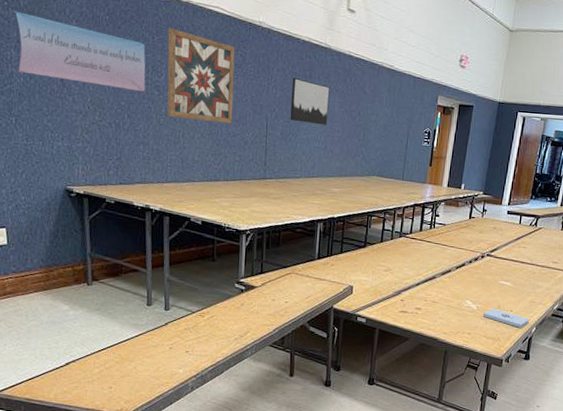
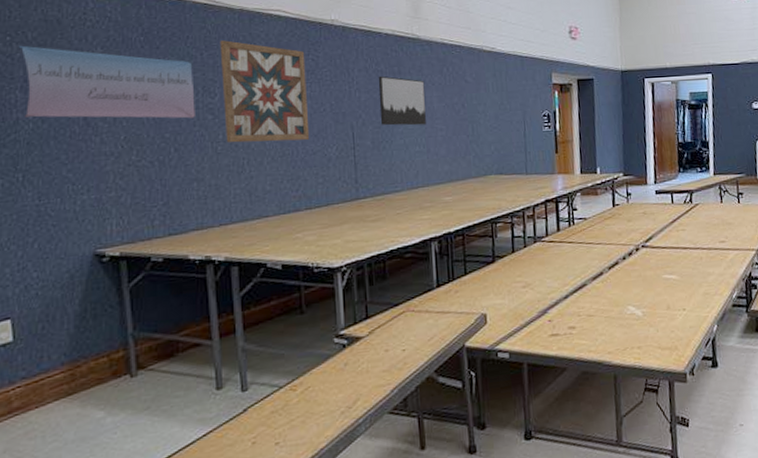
notepad: present [483,309,529,328] -> none [652,310,708,329]

